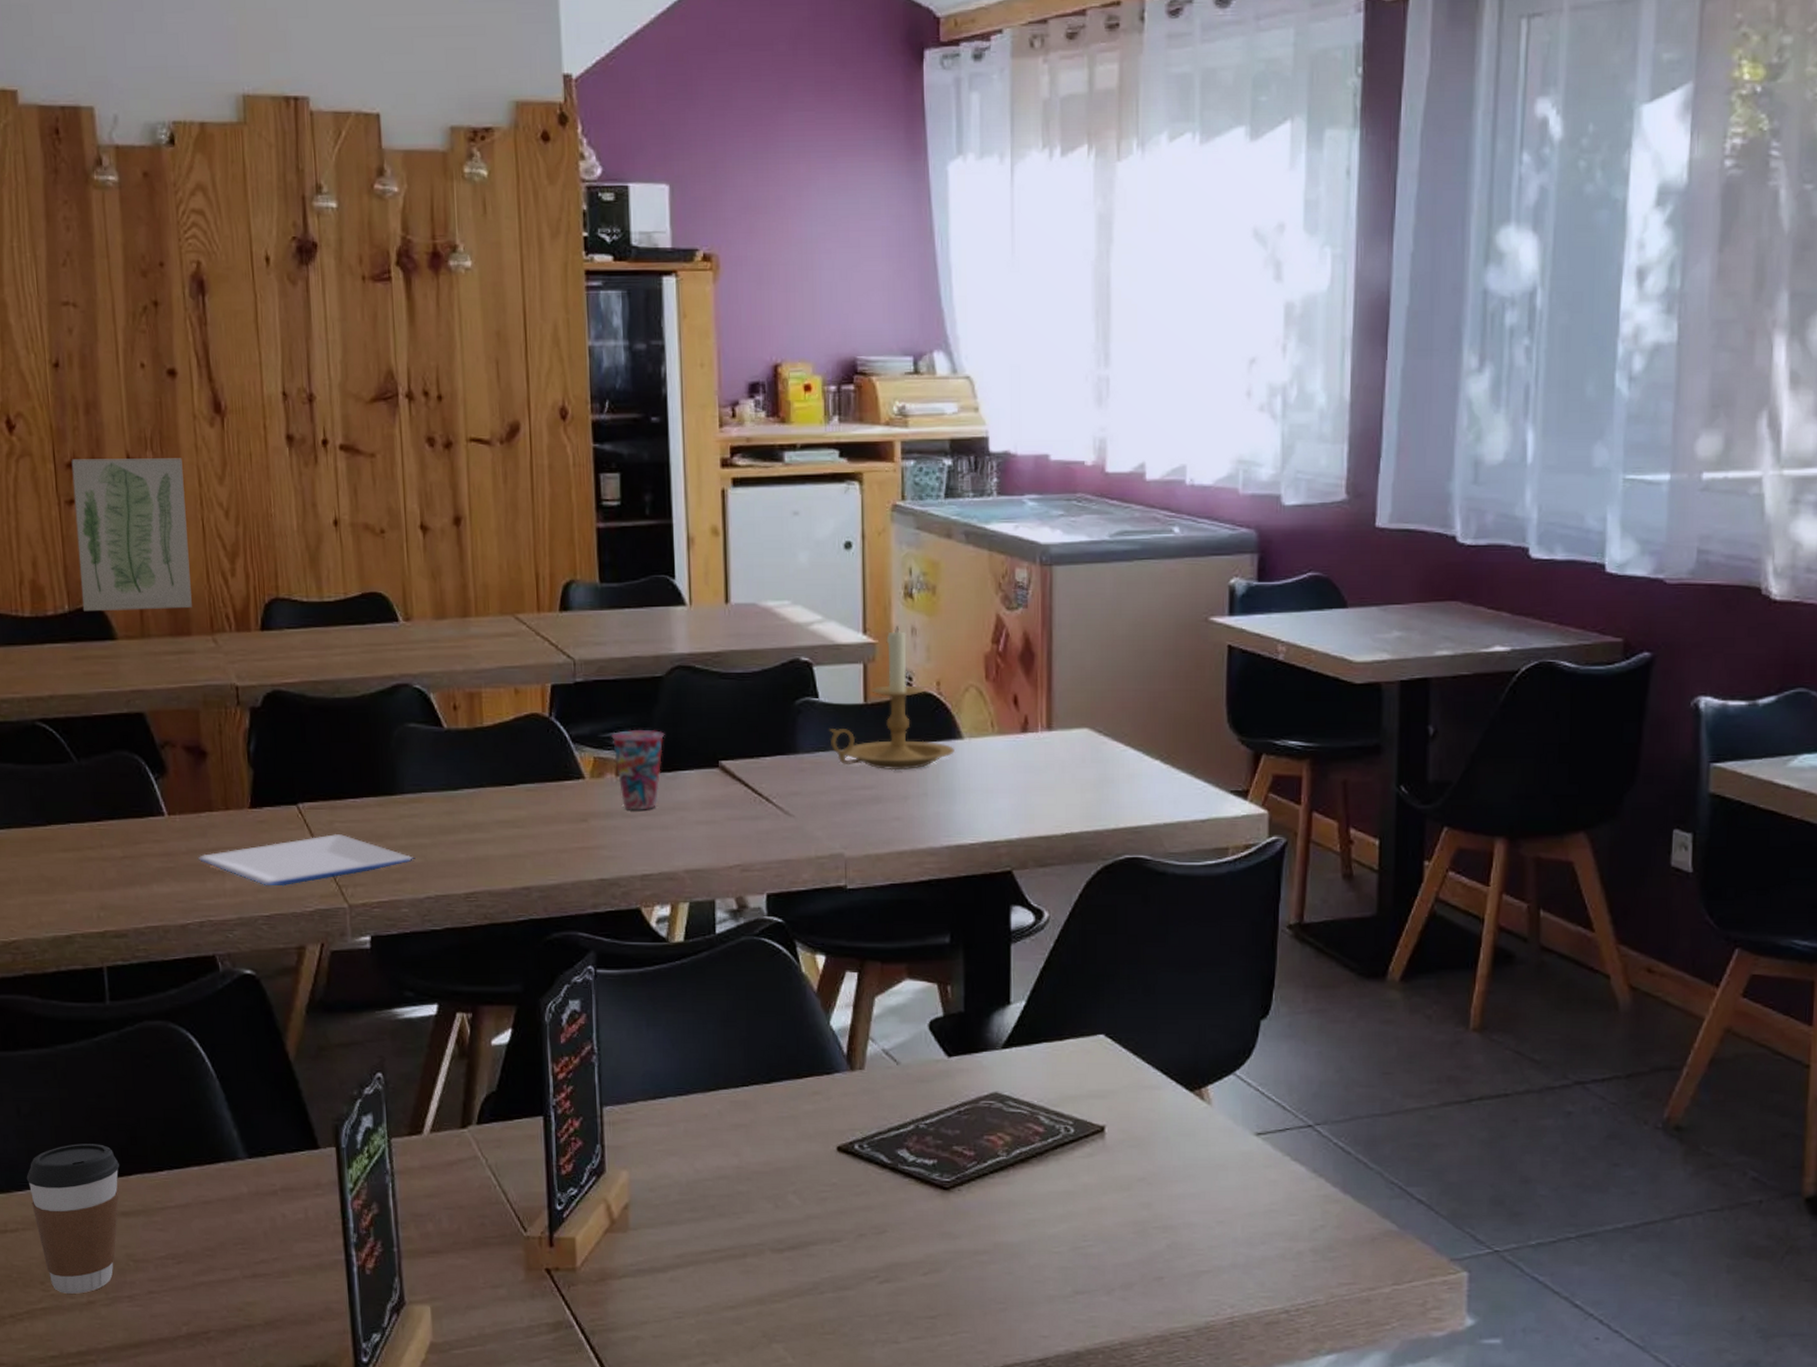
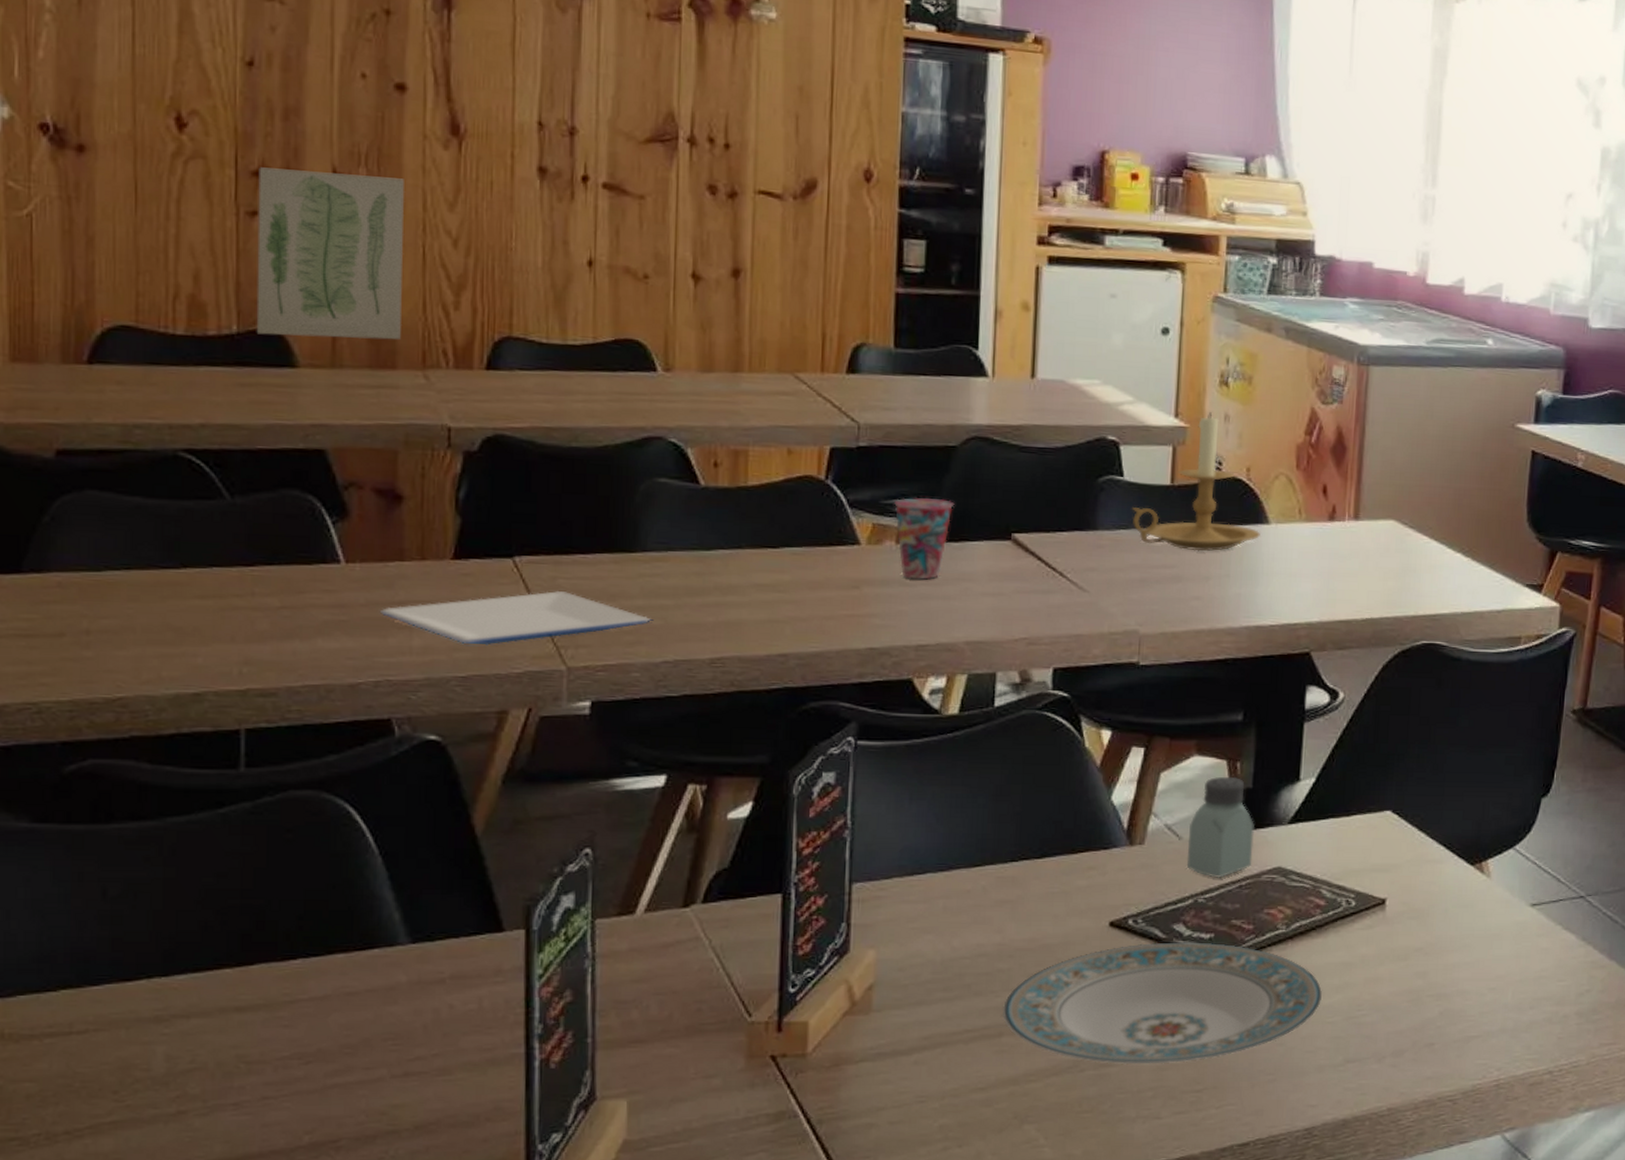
coffee cup: present [26,1144,119,1294] -> none [106,930,238,1103]
plate: none [744,1167,1047,1289] -> present [1001,942,1322,1065]
saltshaker: none [905,1000,969,1103] -> present [1186,776,1254,878]

